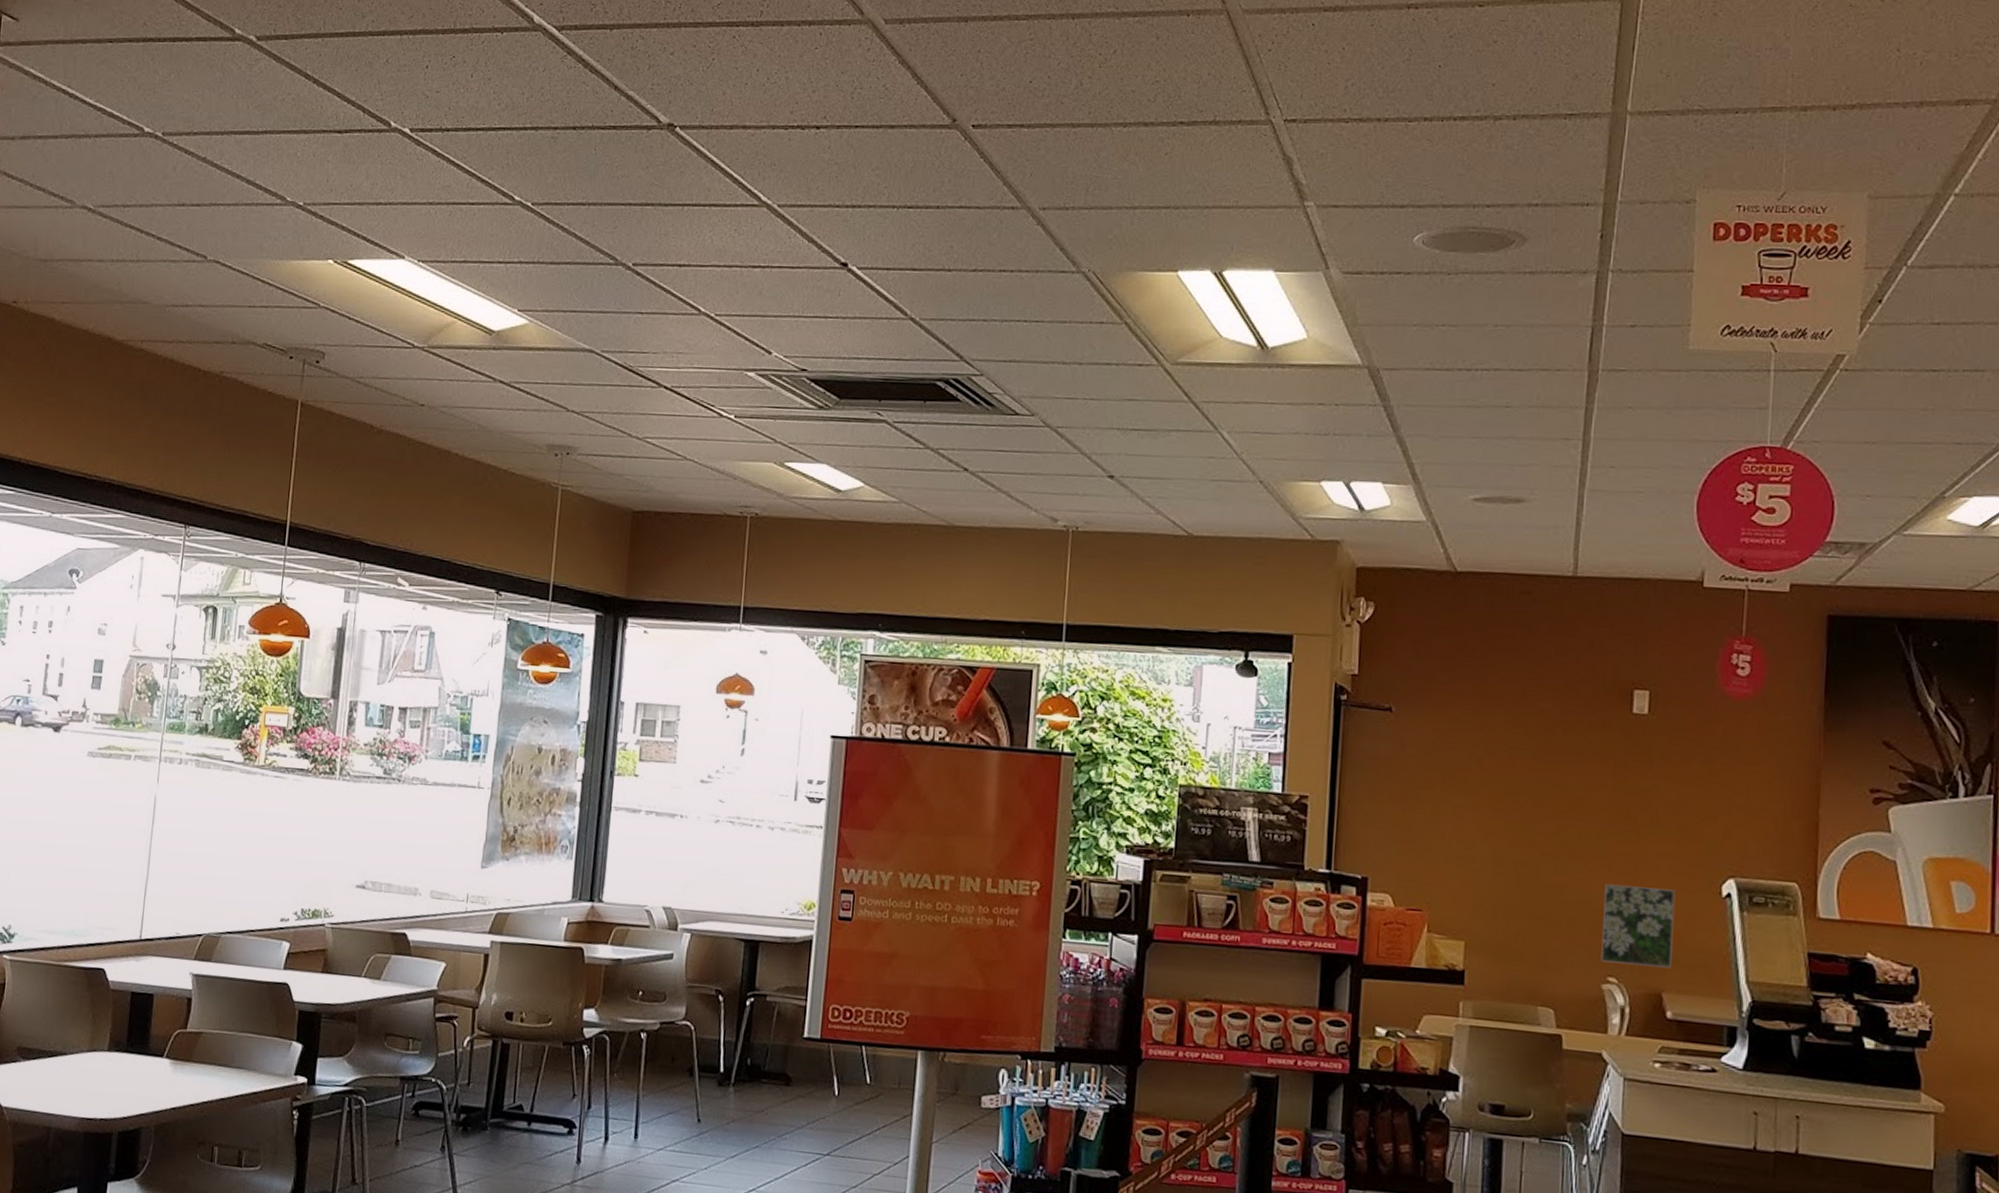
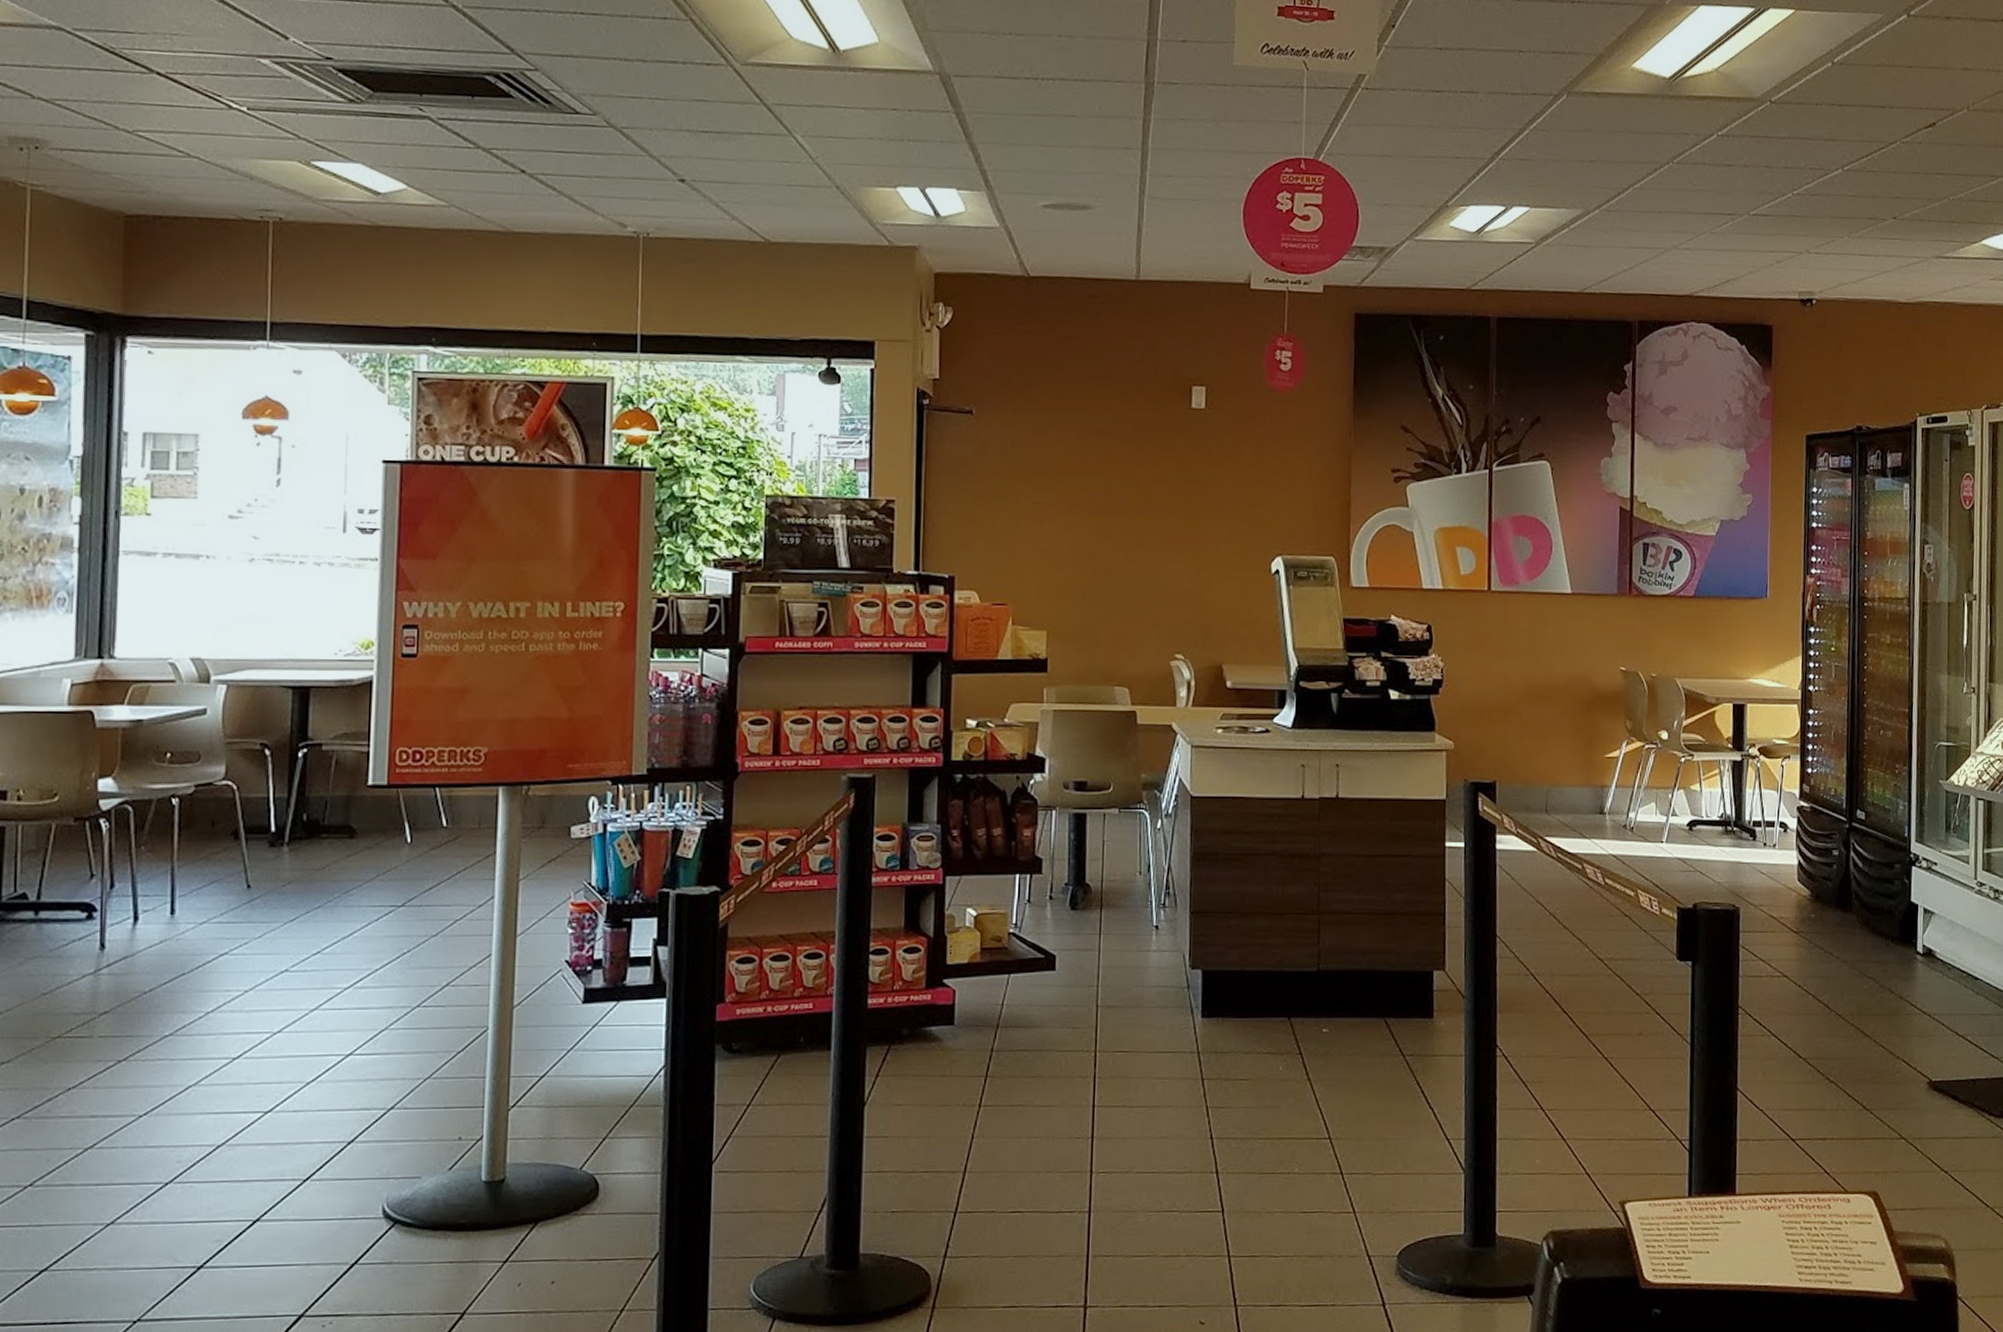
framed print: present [1601,884,1676,968] -> none [1169,568,1232,642]

